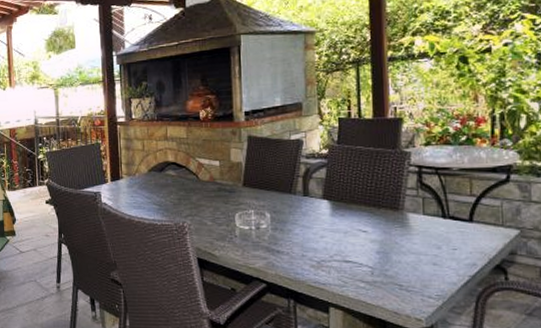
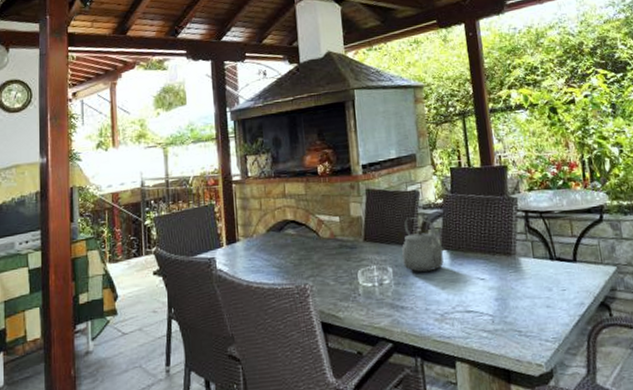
tea kettle: none [281,166,328,221] -> present [402,217,446,273]

